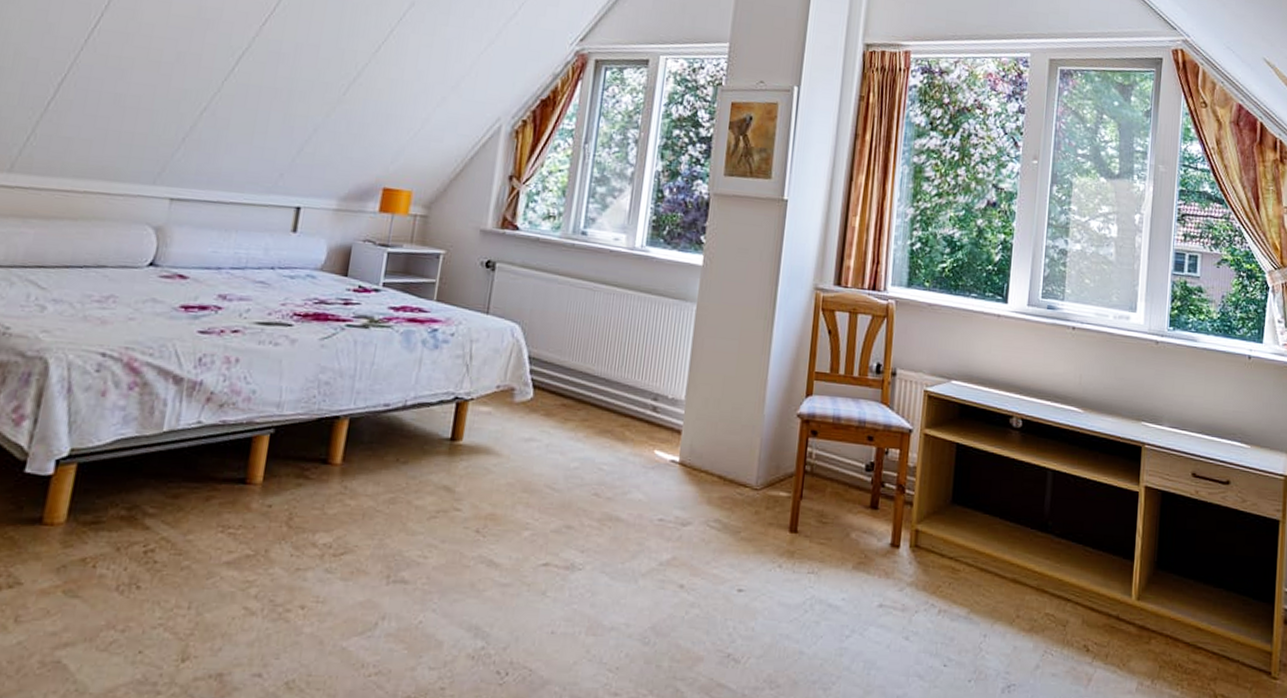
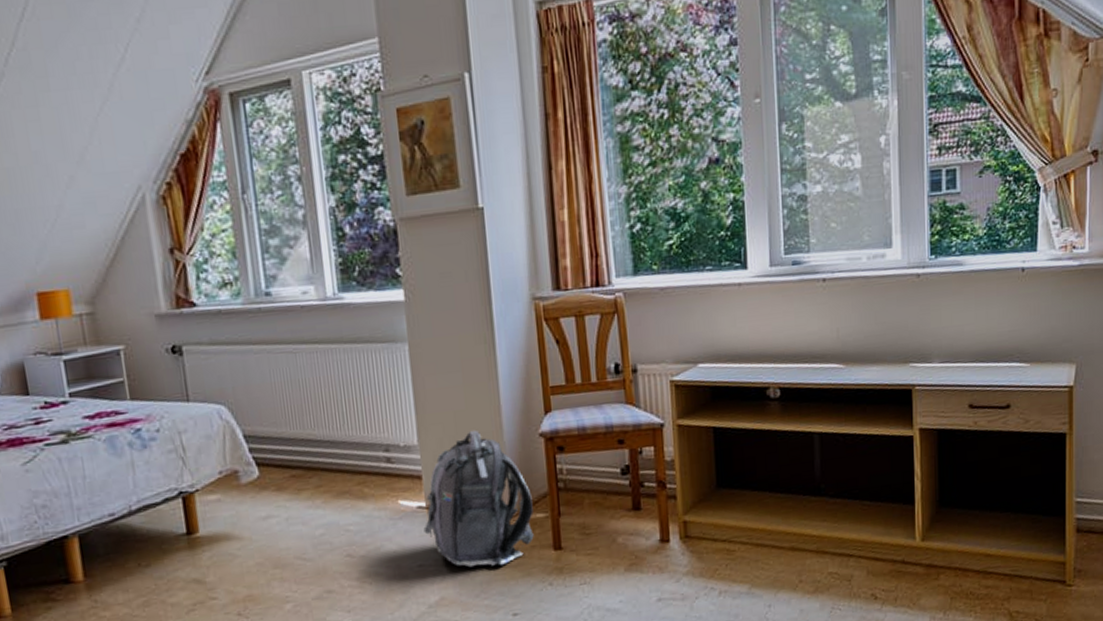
backpack: none [671,397,779,536] -> present [423,430,534,568]

